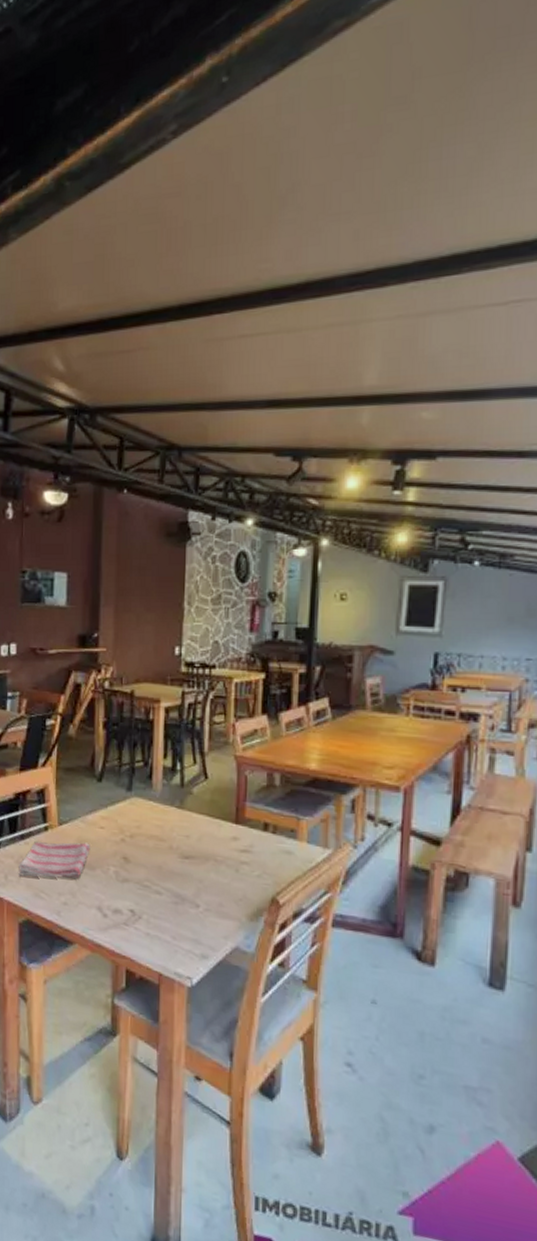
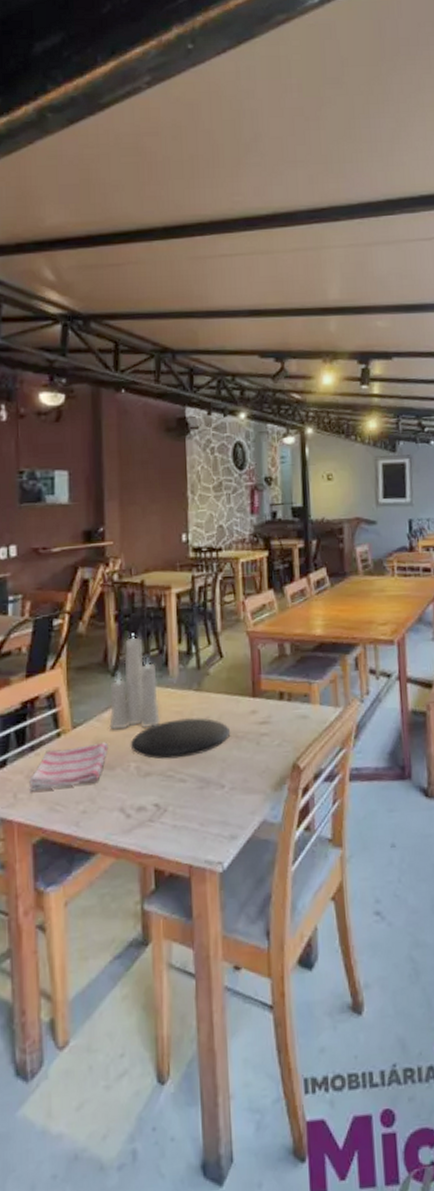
candle: none [92,742,141,837] -> present [109,633,160,730]
plate: none [110,832,210,871] -> present [130,718,231,759]

